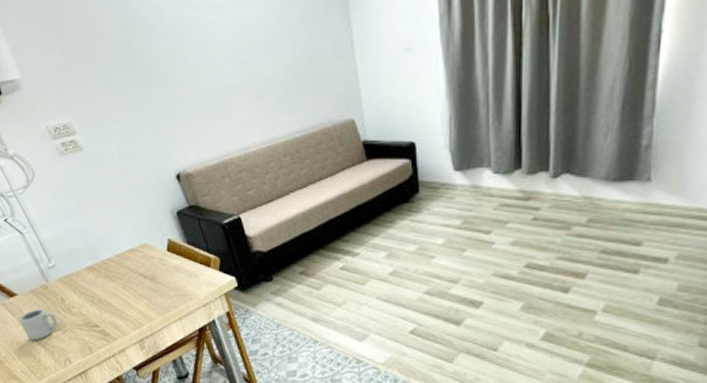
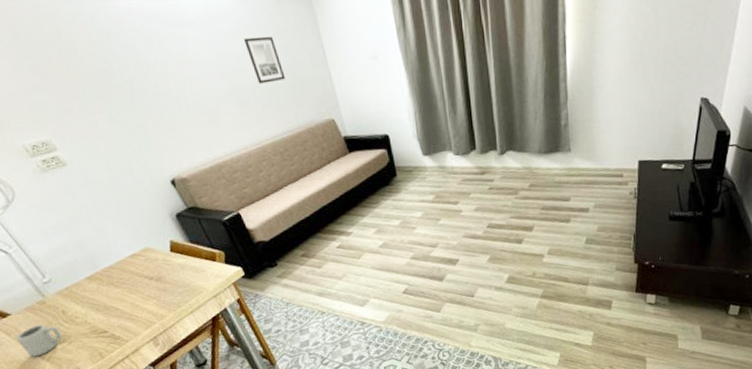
wall art: none [268,22,306,75] -> present [244,36,286,84]

